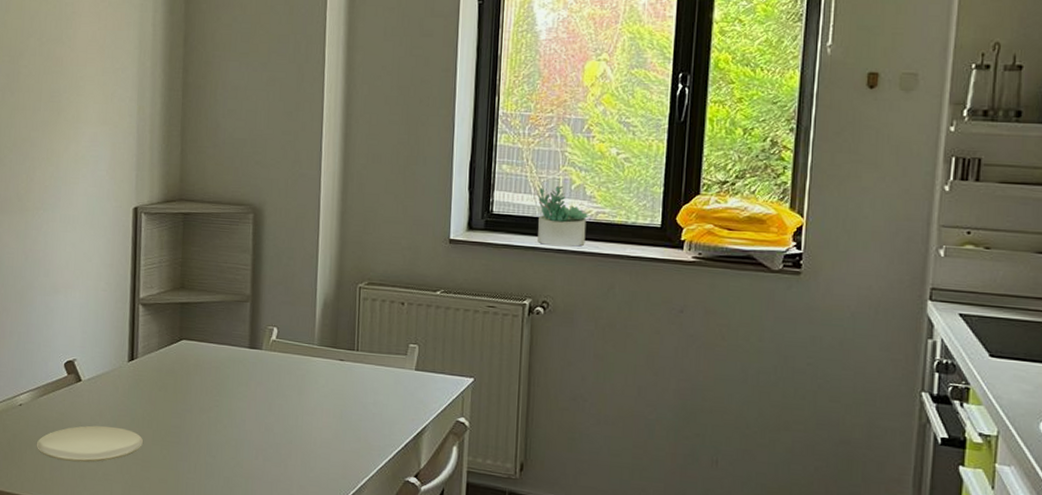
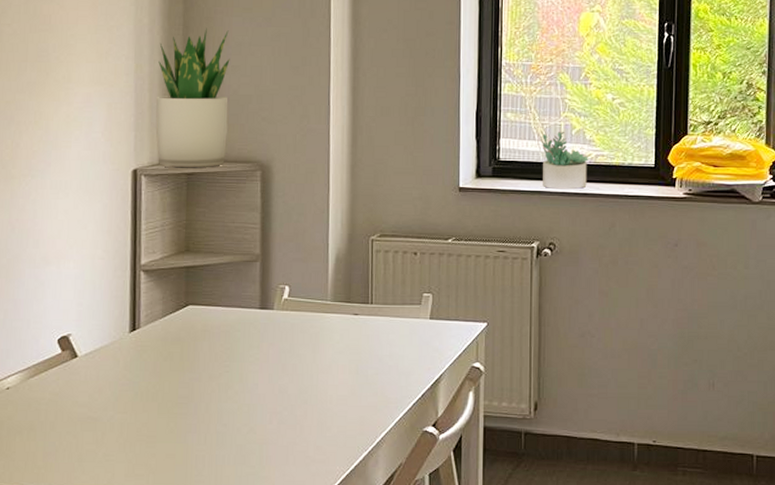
plate: present [36,425,144,463] -> none [26,403,149,445]
planter: none [155,71,226,209] -> present [155,28,230,168]

